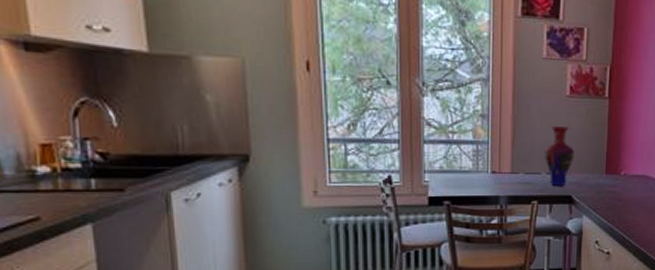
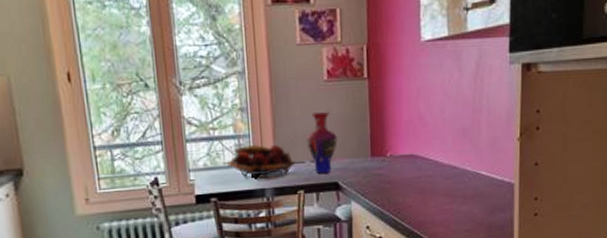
fruit basket: none [461,151,532,188] -> present [225,144,296,180]

